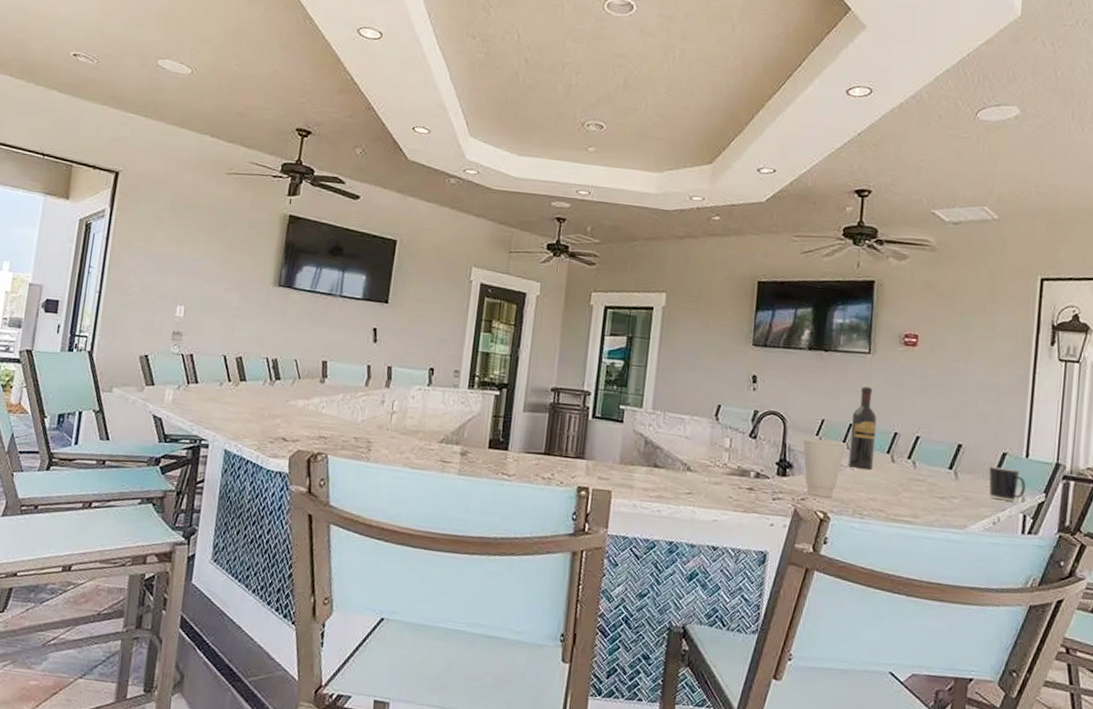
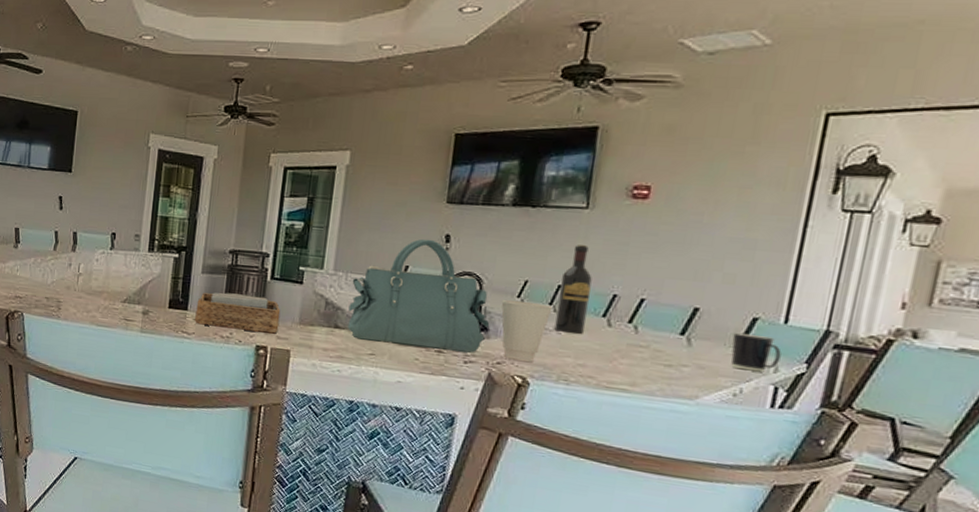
napkin holder: none [515,432,602,474] -> present [195,292,281,334]
shoulder bag: none [666,379,794,490] -> present [347,239,490,353]

